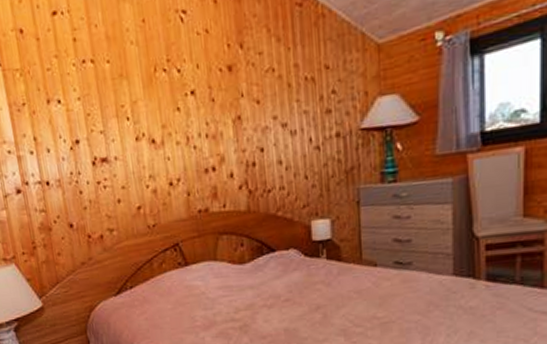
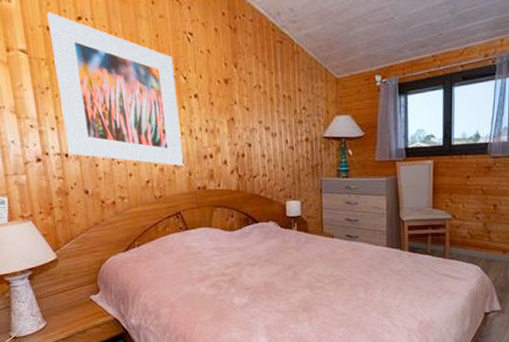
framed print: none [19,10,180,186] -> present [47,12,183,166]

